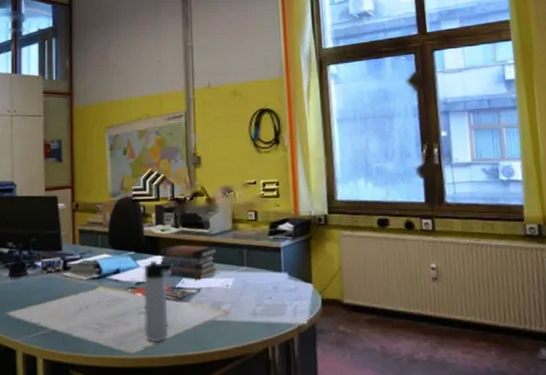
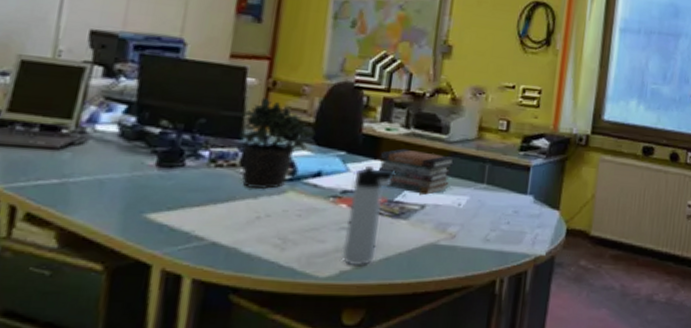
potted plant: none [58,216,111,288] -> present [236,96,316,190]

